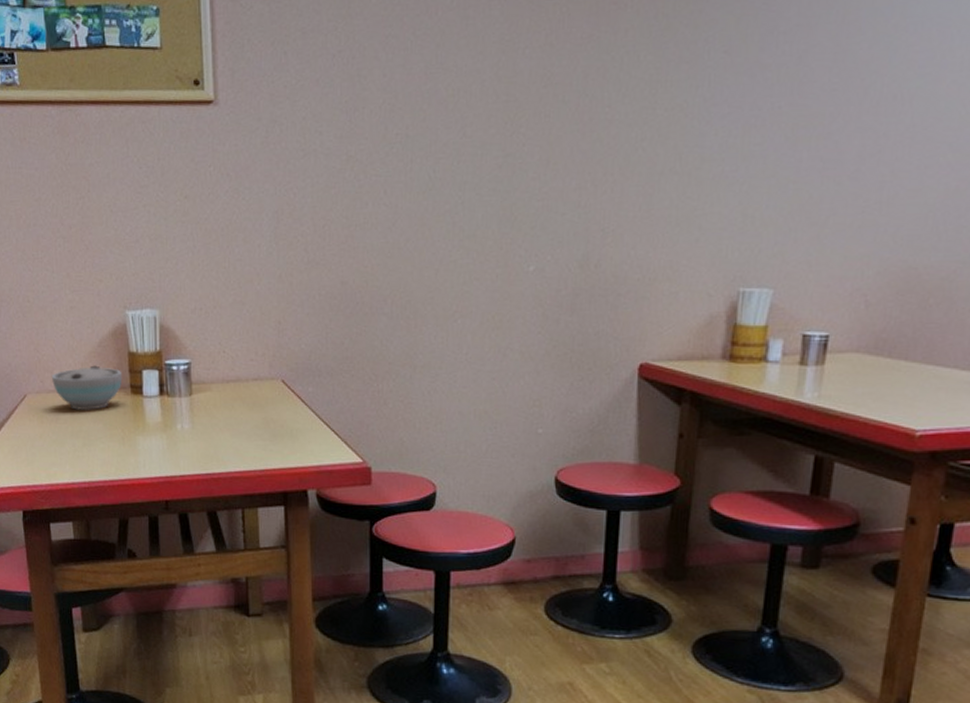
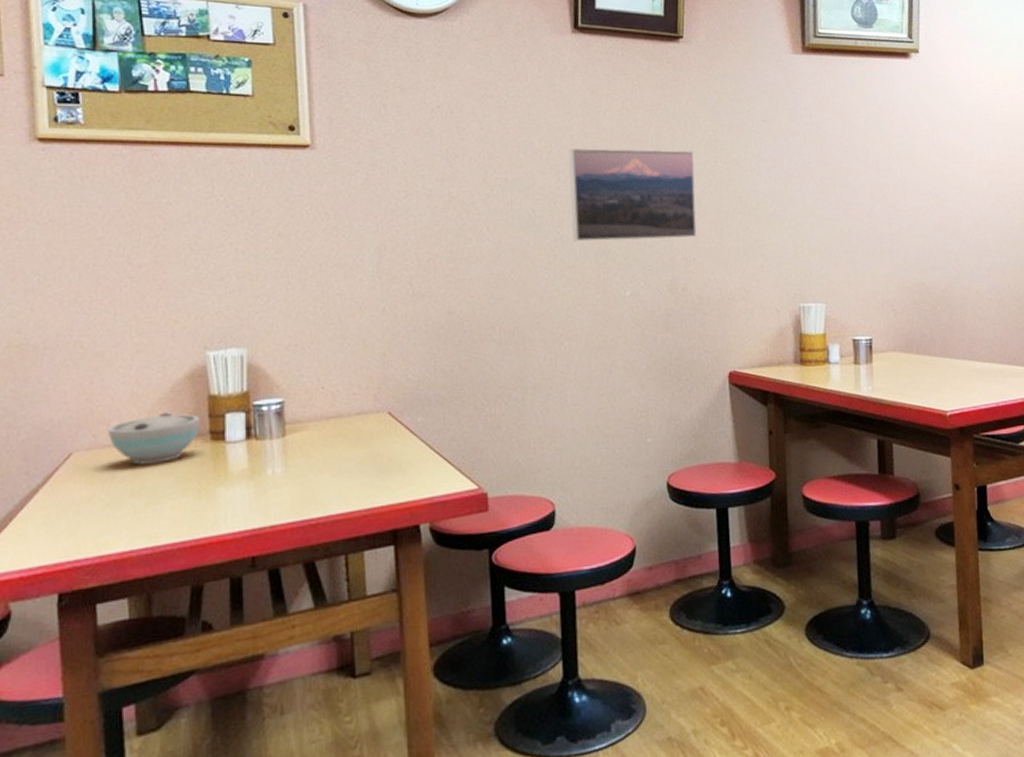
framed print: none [474,94,628,208] -> present [569,148,698,242]

